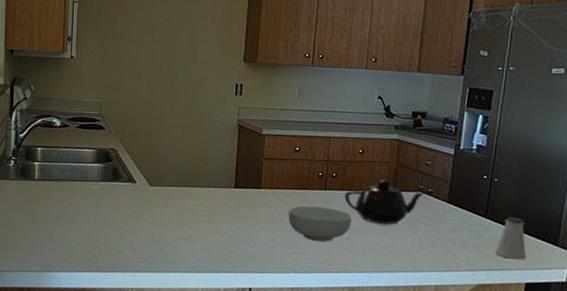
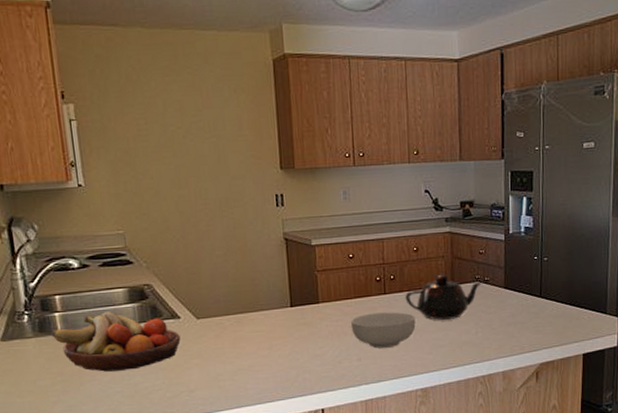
fruit bowl: none [29,167,133,222] -> present [51,312,181,372]
saltshaker: present [494,216,527,260] -> none [552,292,581,334]

